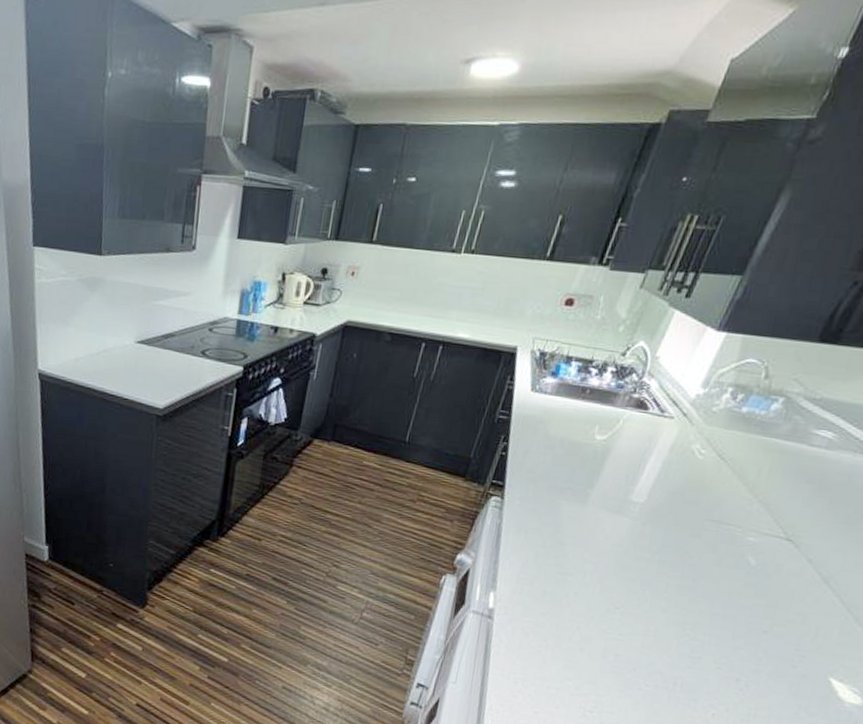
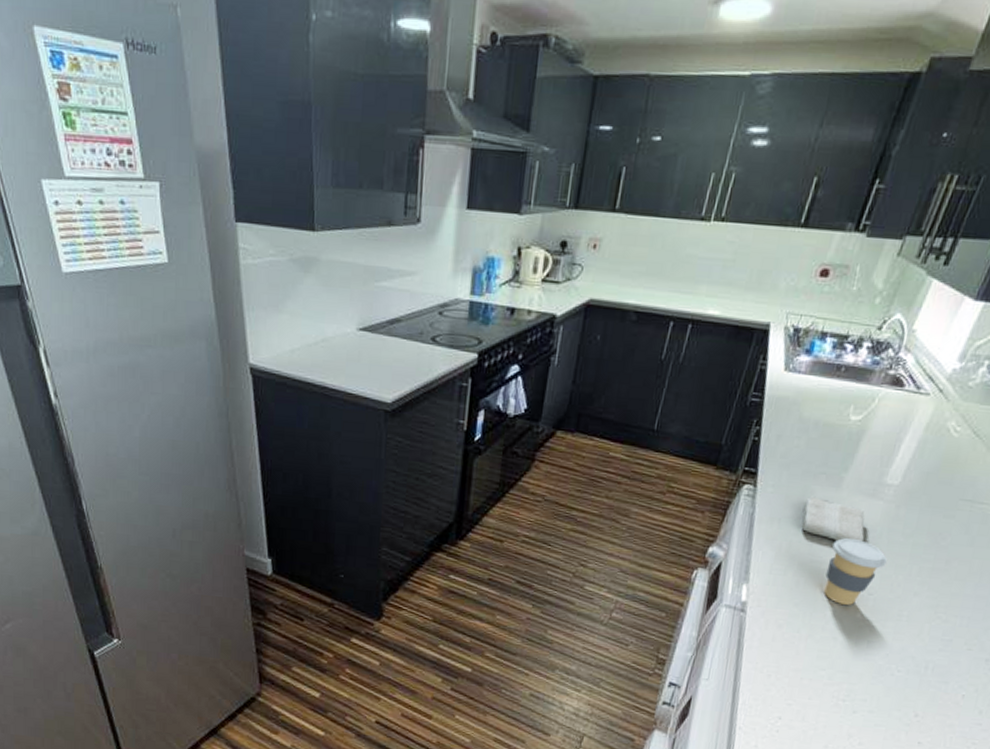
washcloth: none [547,510,611,556] -> present [801,496,865,542]
coffee cup: none [570,551,633,618] -> present [824,537,887,605]

